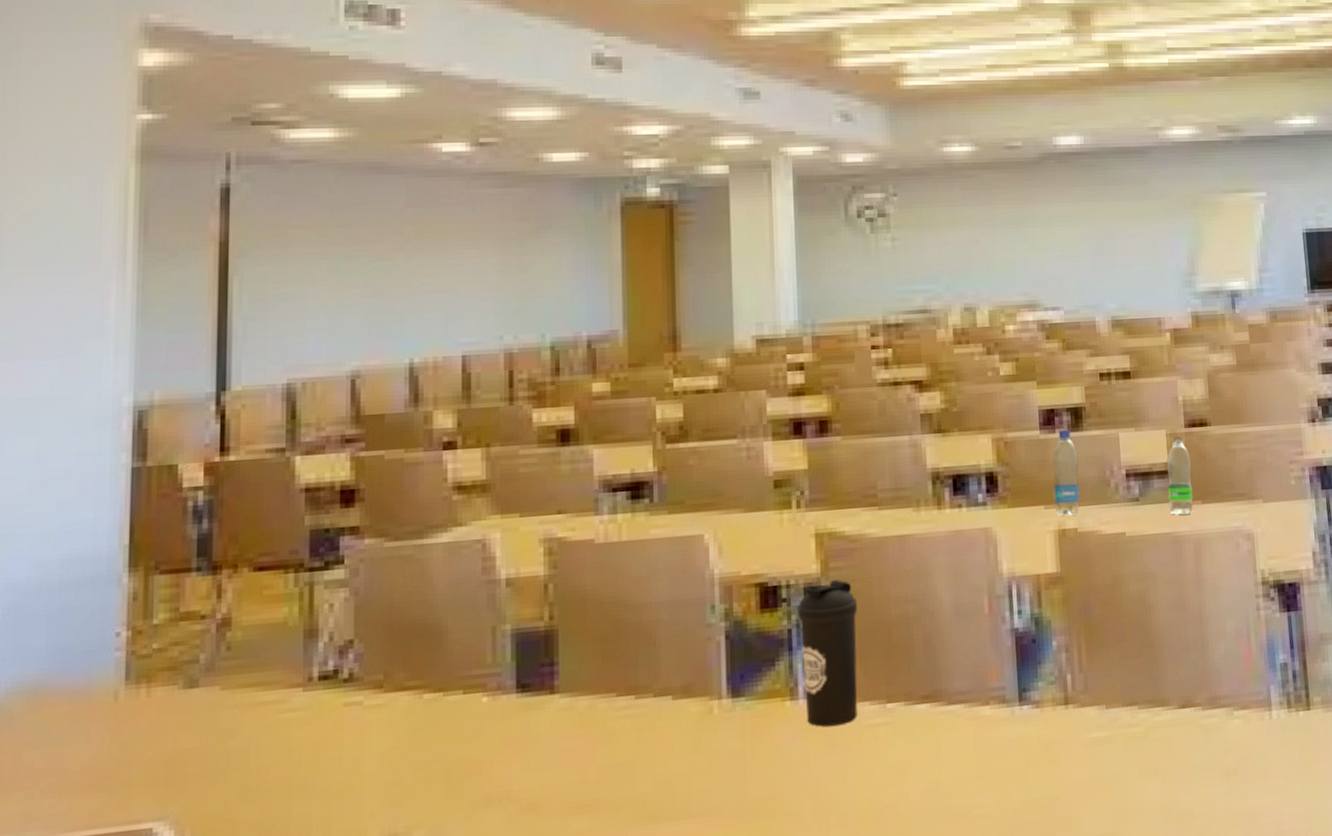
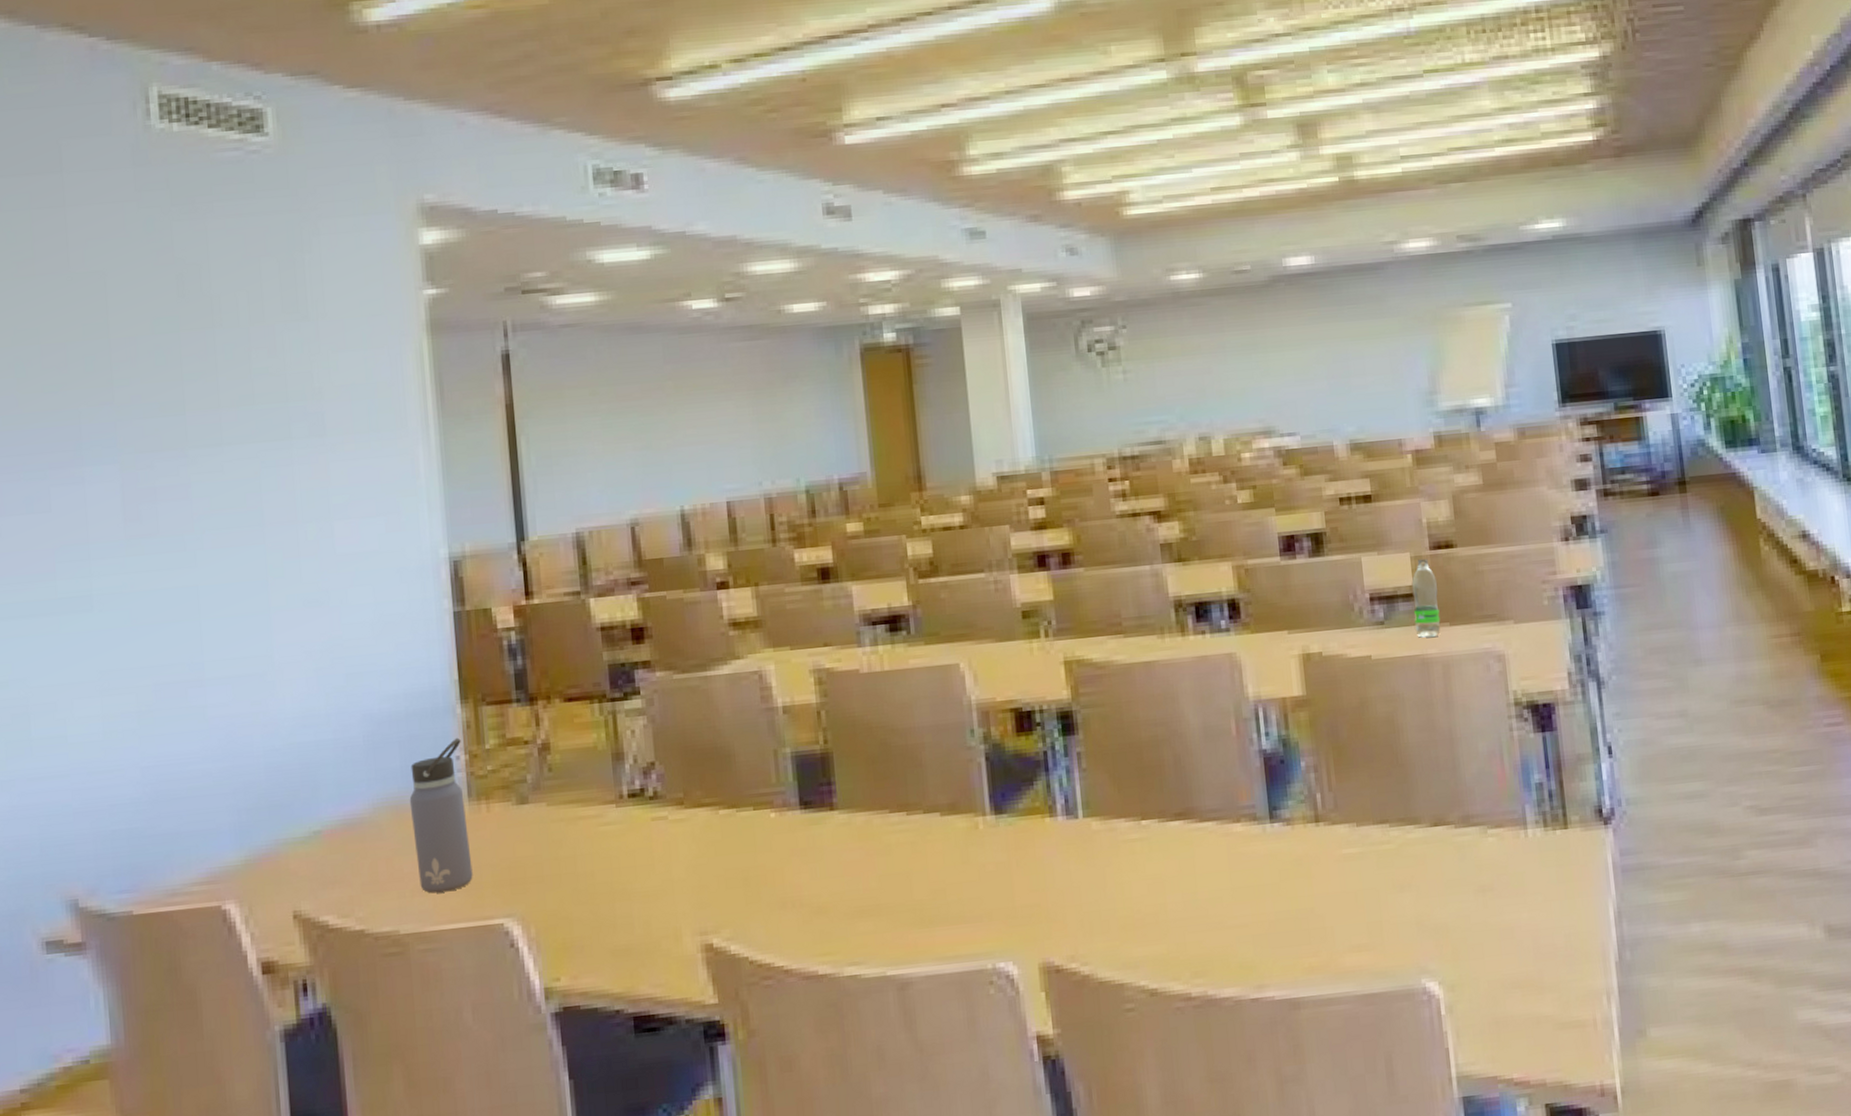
water bottle: none [51,611,124,794] -> present [409,737,473,894]
water bottle: present [798,580,858,727] -> none [1051,704,1114,841]
bottle: present [1052,429,1080,516] -> none [1294,555,1324,641]

